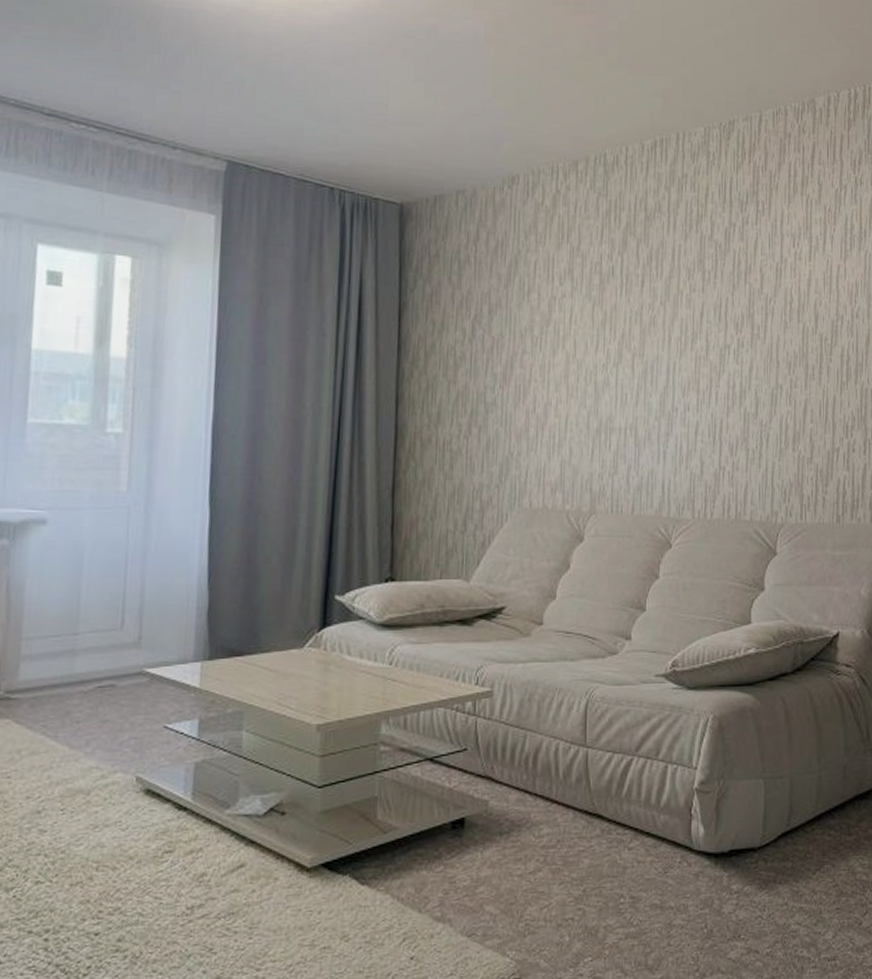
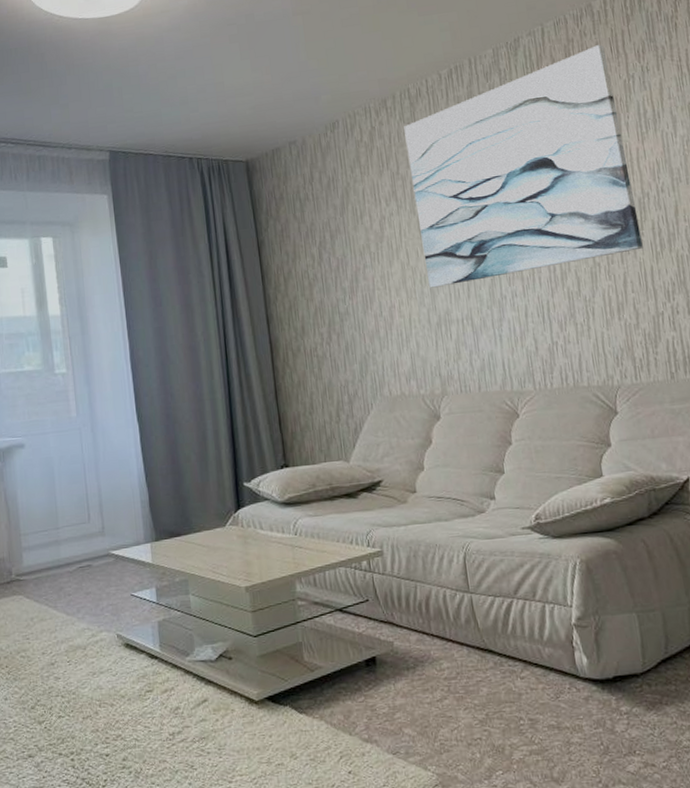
wall art: none [593,145,829,388] -> present [404,45,643,288]

